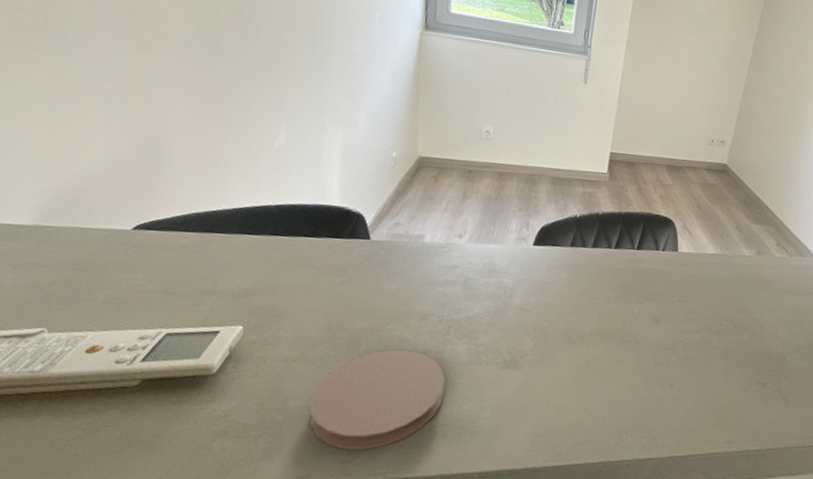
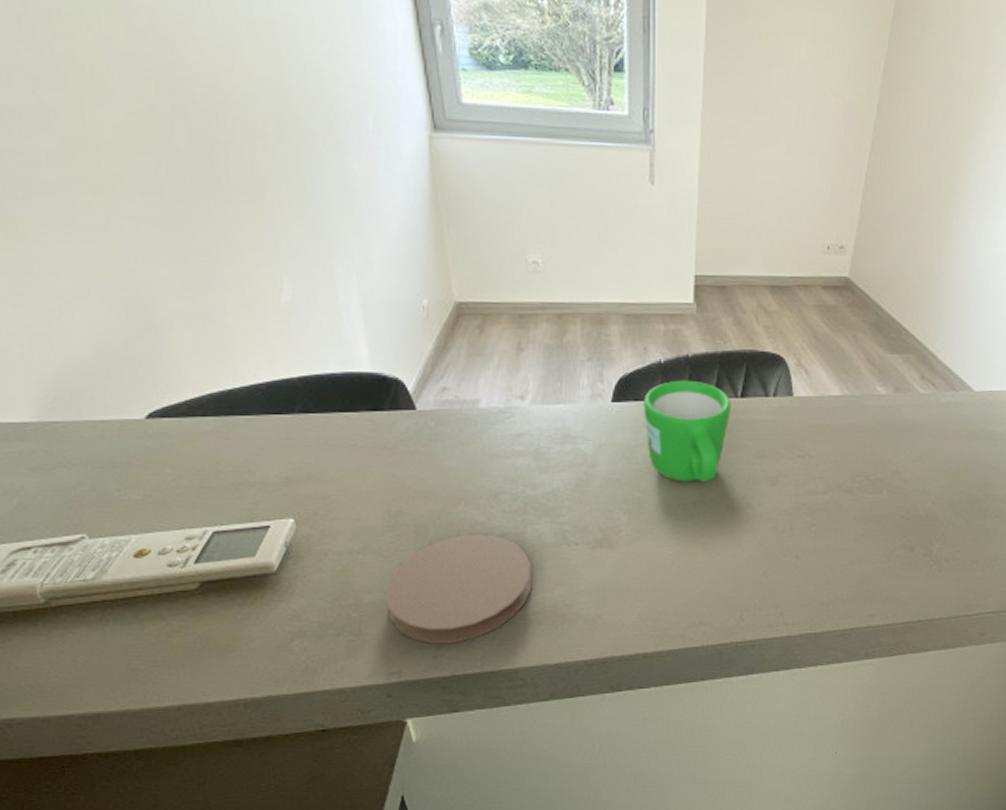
mug: none [558,232,629,317] -> present [643,380,731,482]

